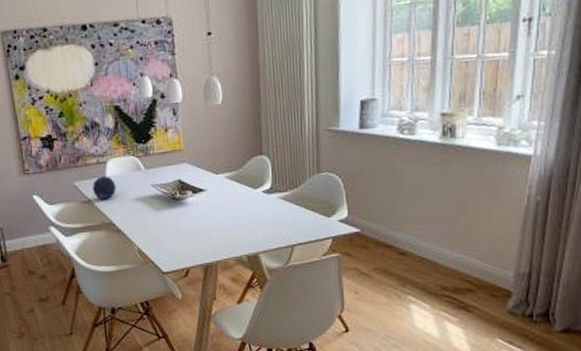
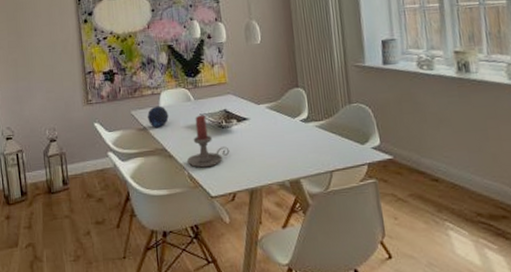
candle holder: none [137,185,184,243] -> present [187,115,230,168]

